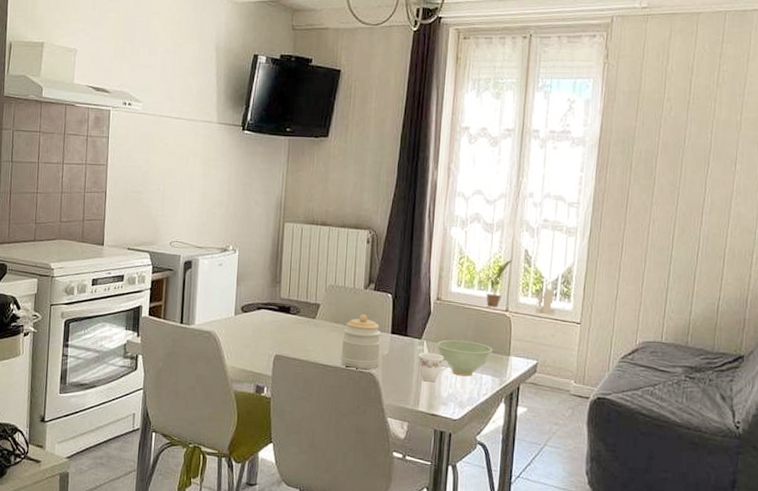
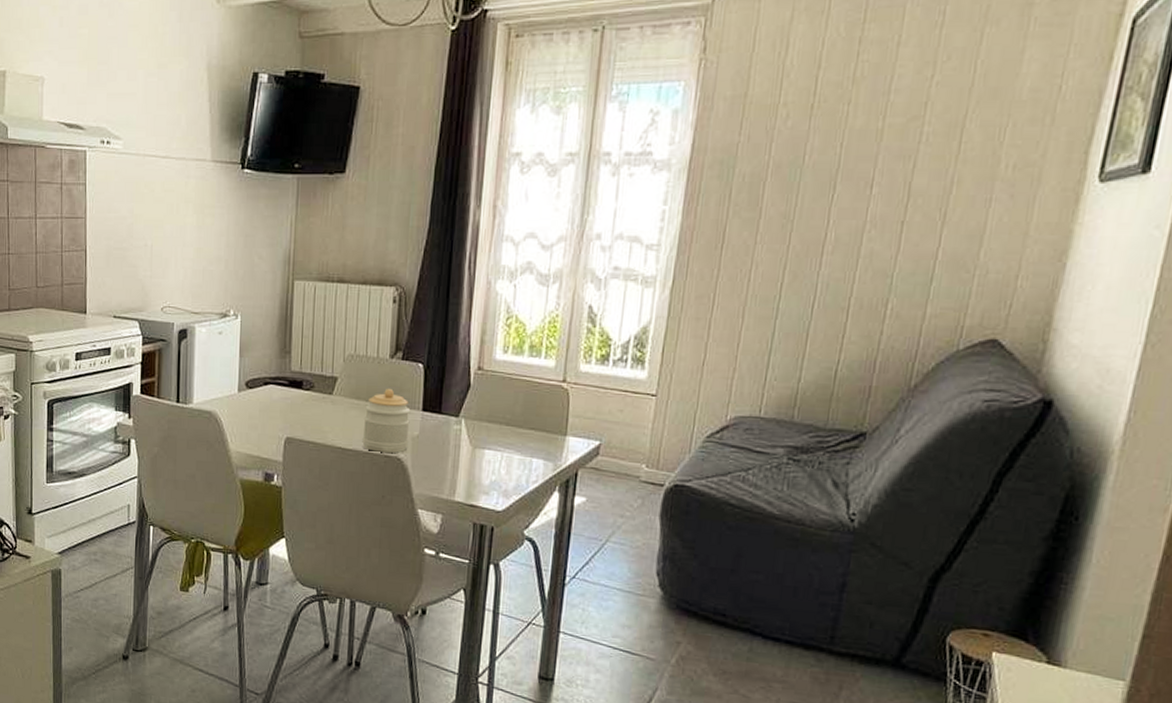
teacup: present [418,352,449,382] -> none [454,432,492,468]
bowl: present [437,340,493,377] -> none [478,417,546,461]
potted plant: present [483,259,512,308] -> none [536,318,572,379]
candle: present [534,286,556,316] -> none [599,351,626,386]

